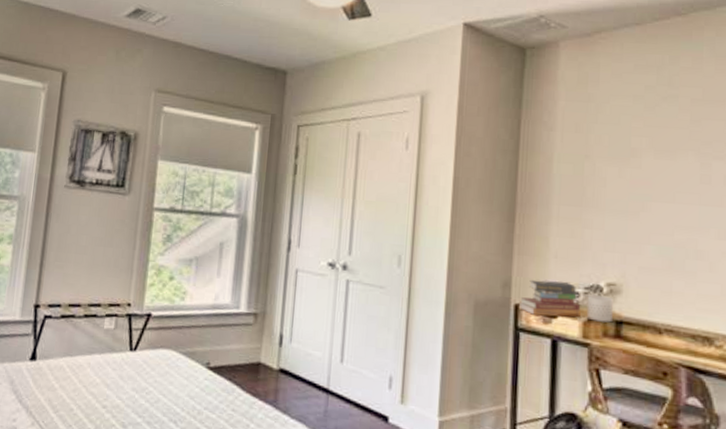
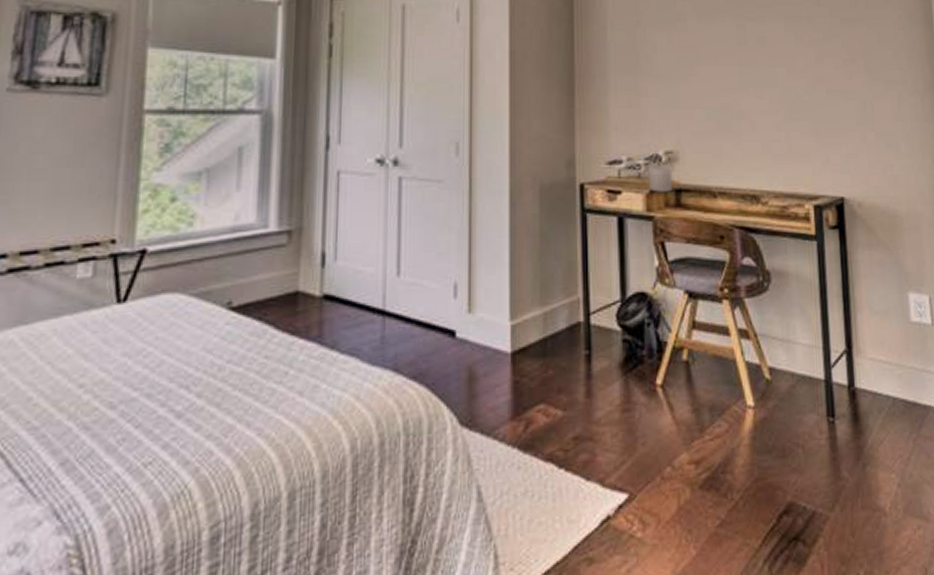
books: present [519,279,581,318] -> none [585,154,643,194]

